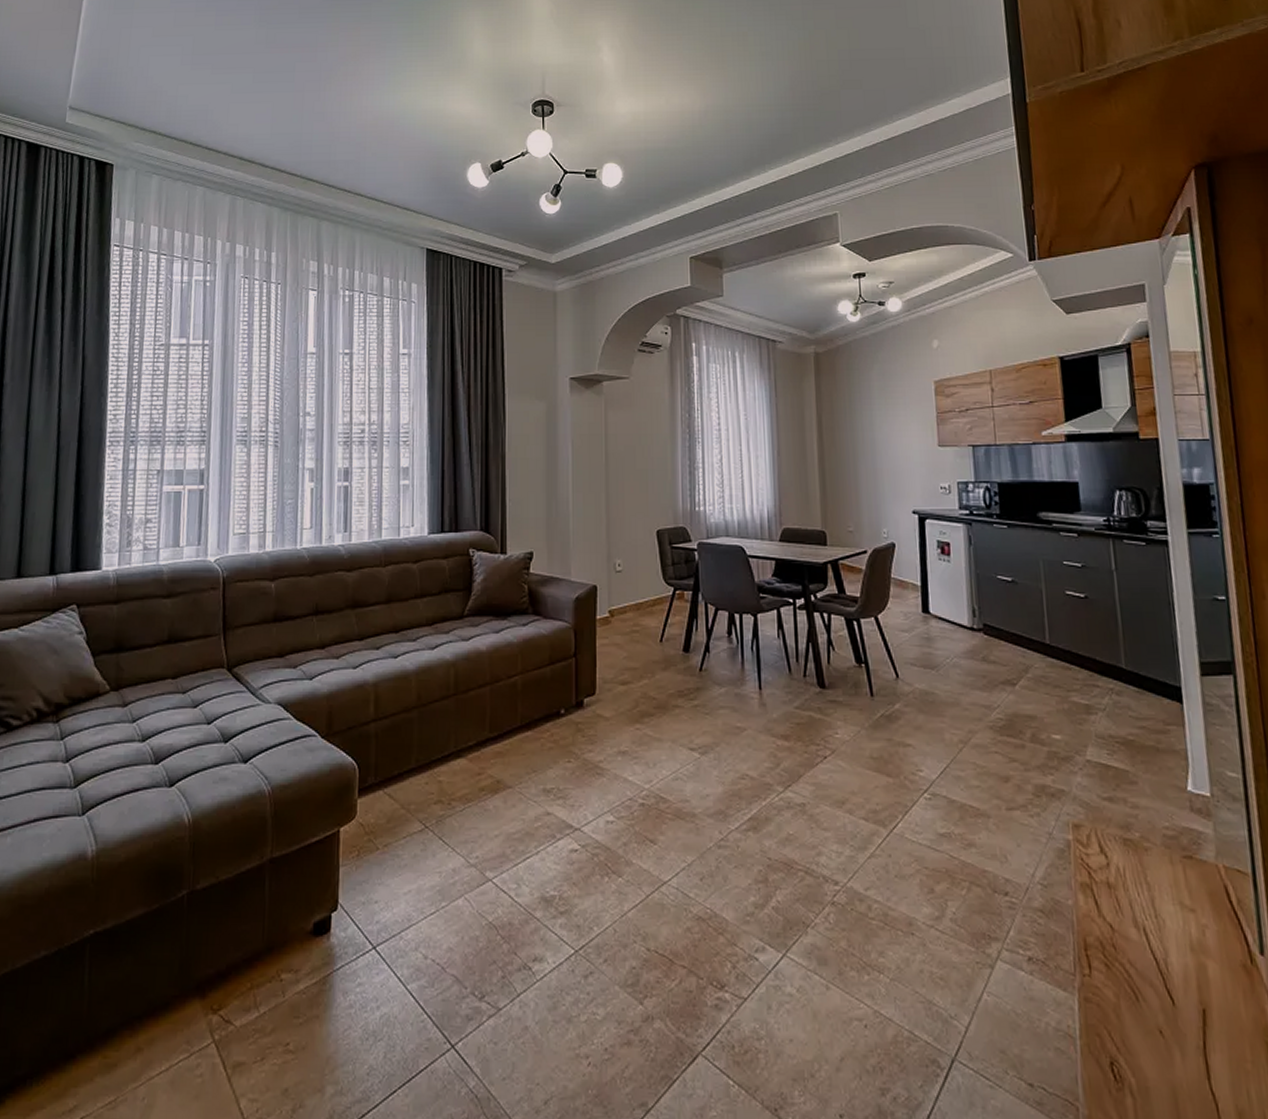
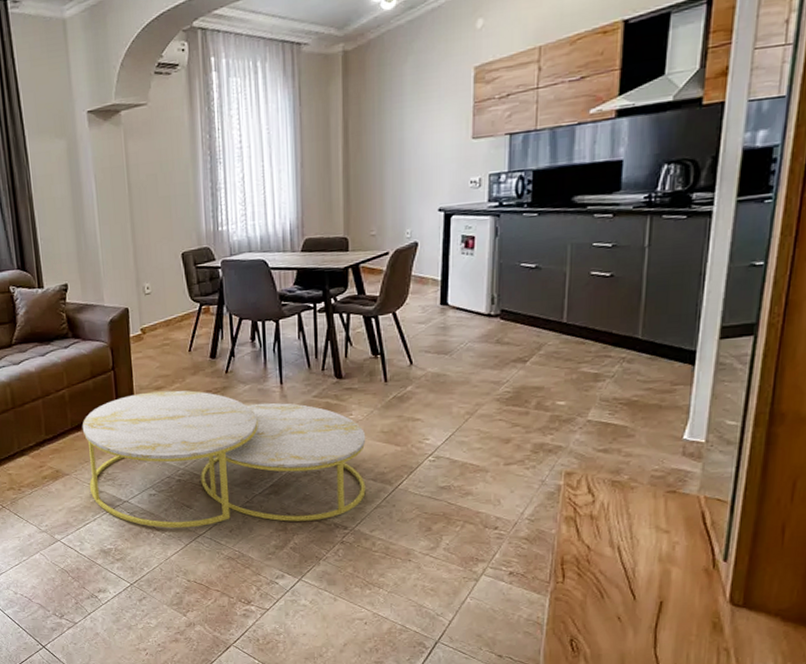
coffee table: none [533,687,857,871] -> present [82,390,366,529]

